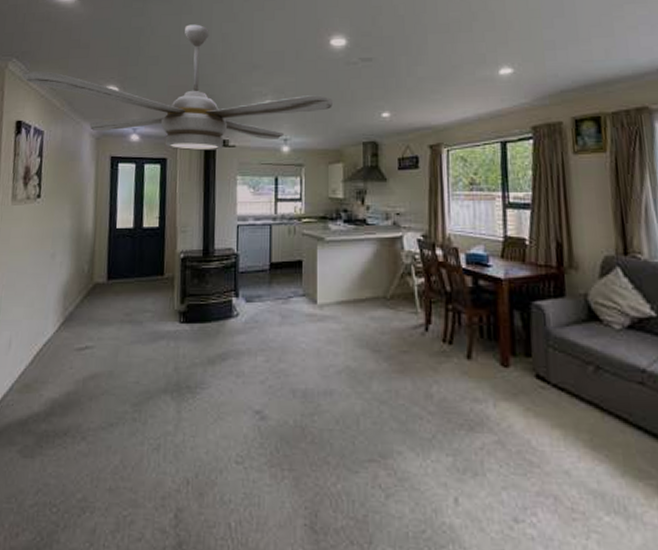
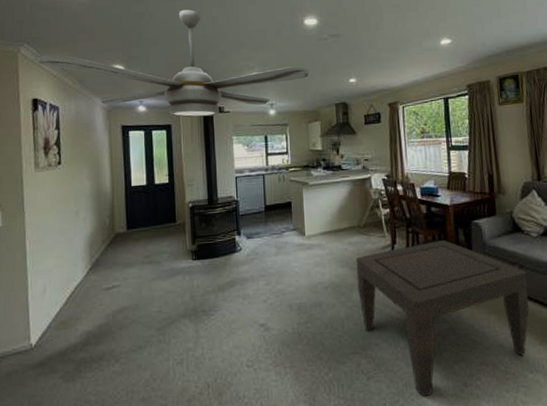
coffee table: none [378,324,607,531] -> present [355,240,529,397]

